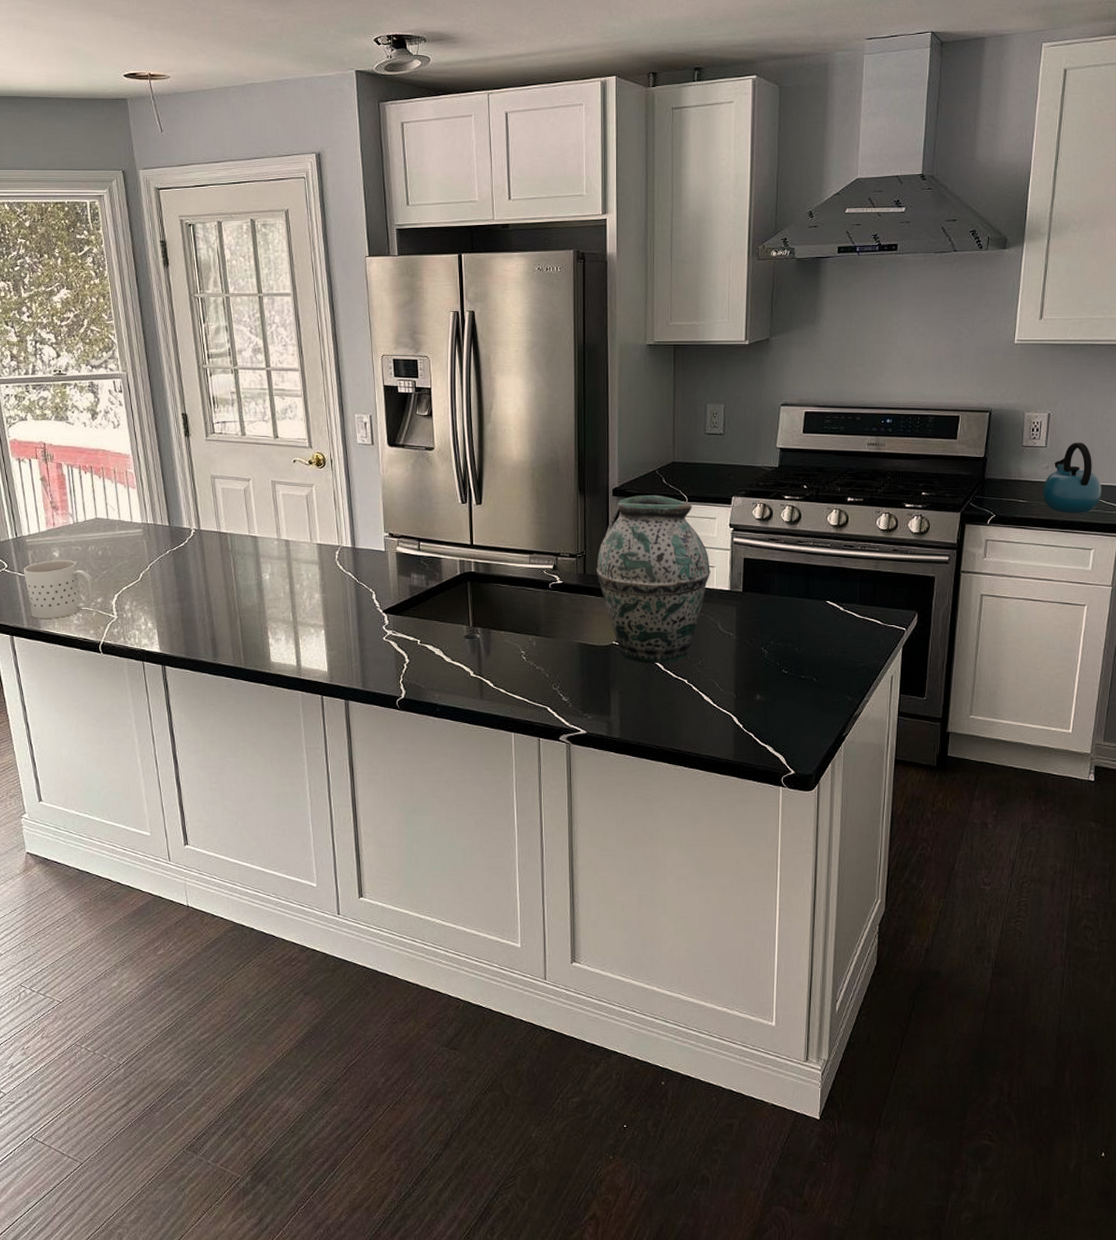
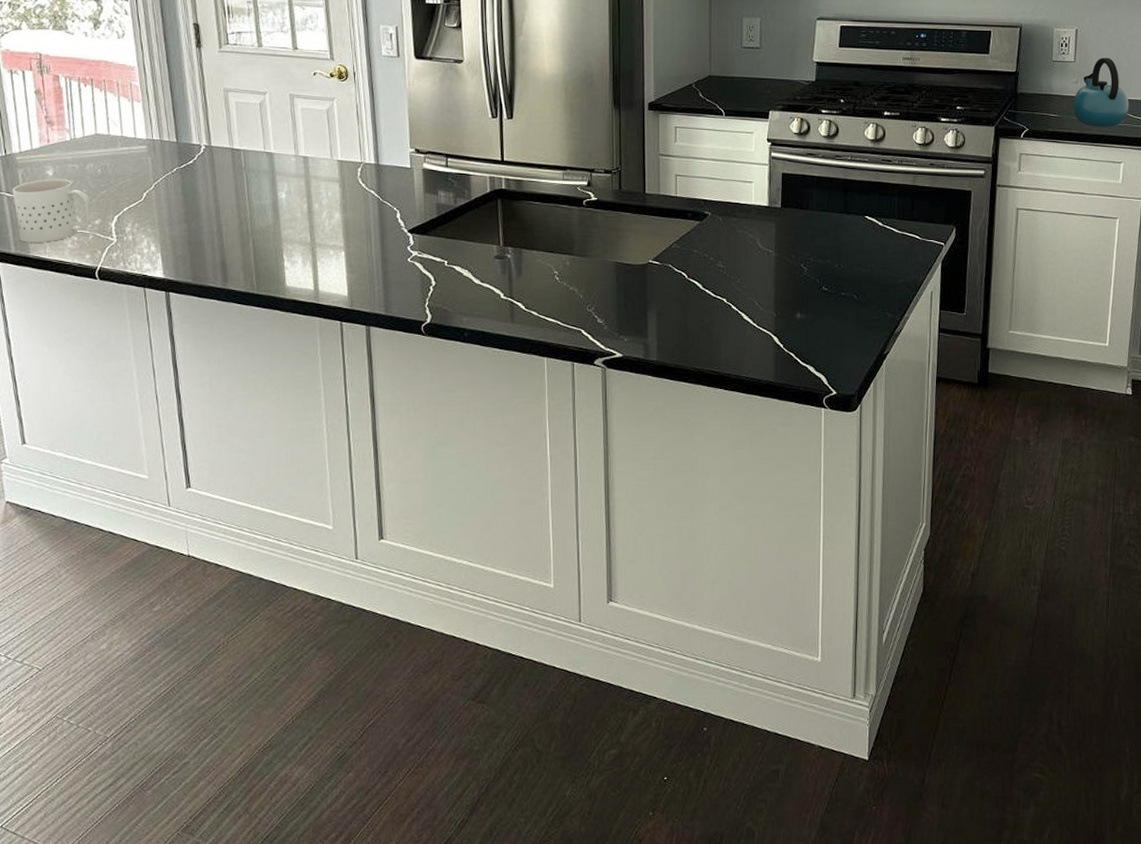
vase: present [596,494,710,664] -> none [632,108,748,283]

